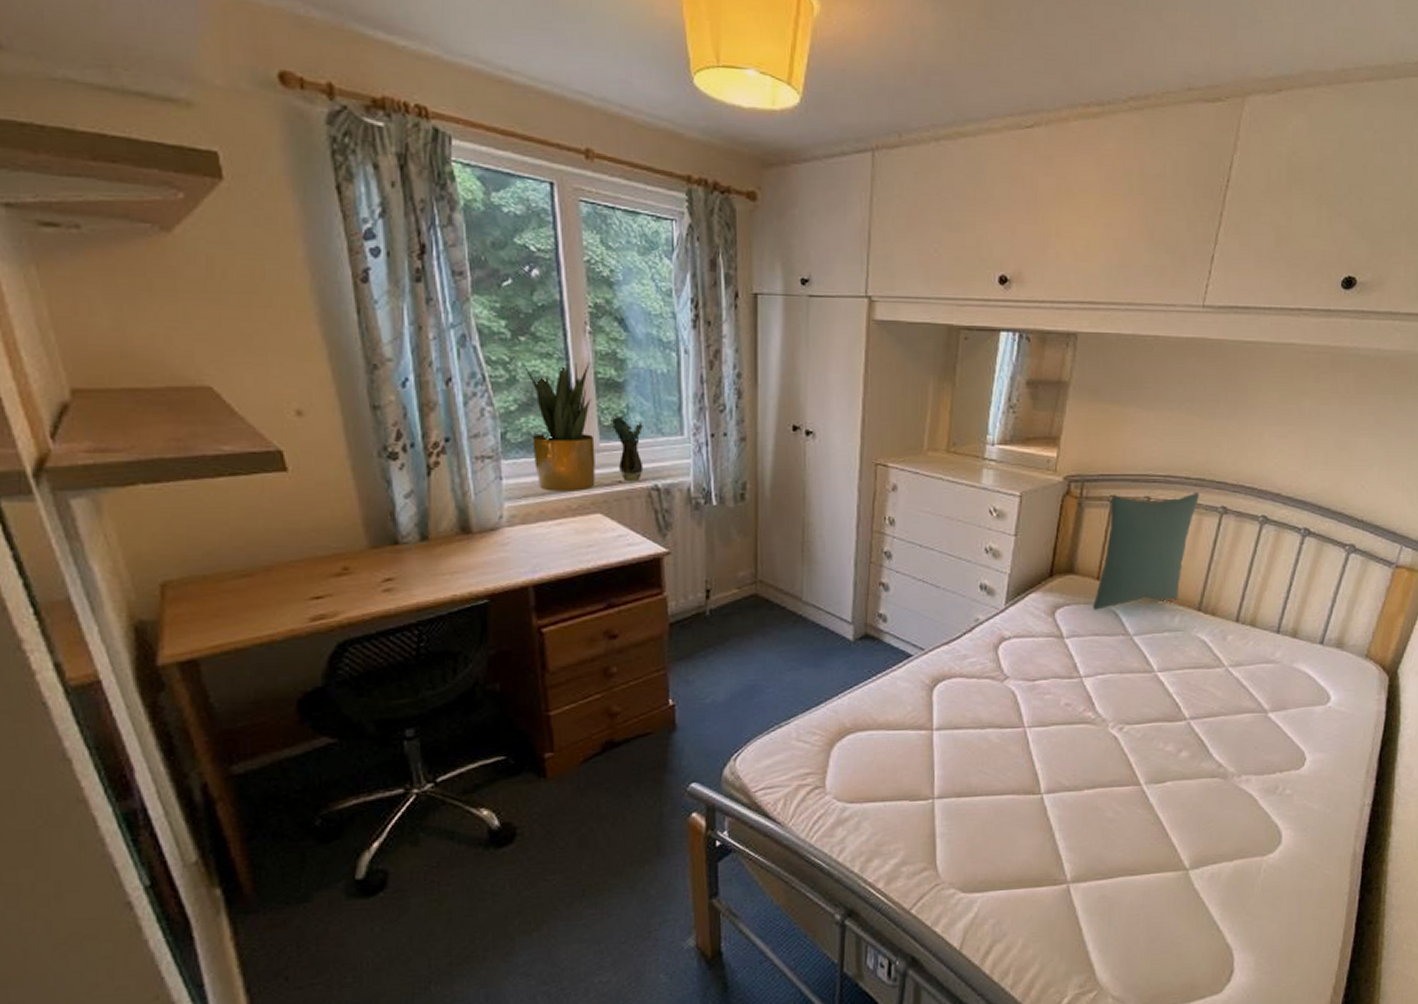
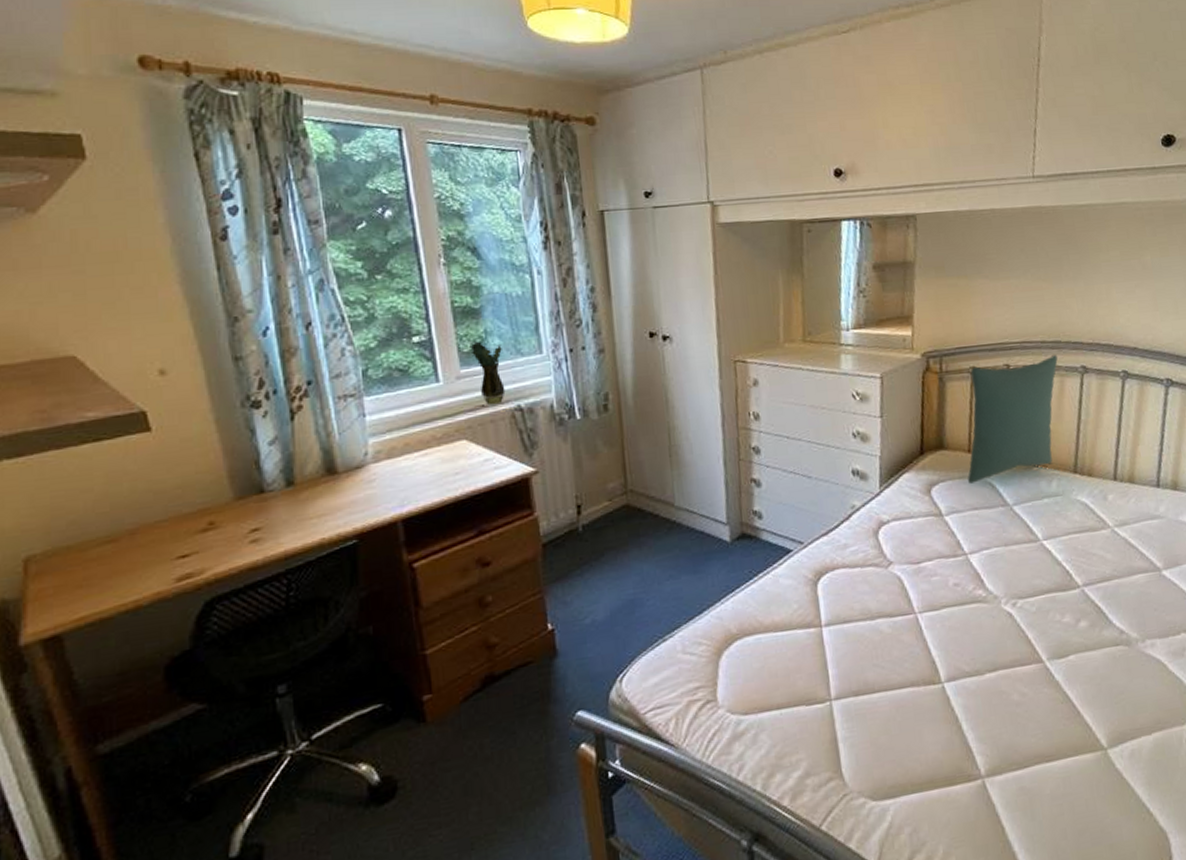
planter: present [522,362,596,491] -> none [380,292,459,423]

